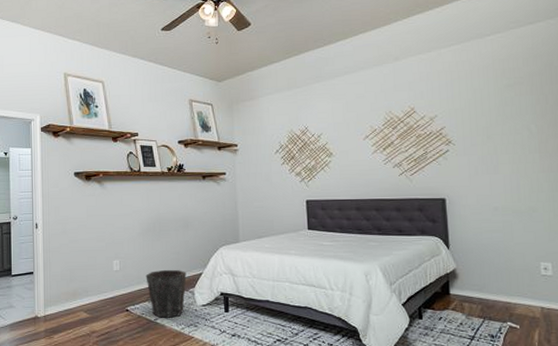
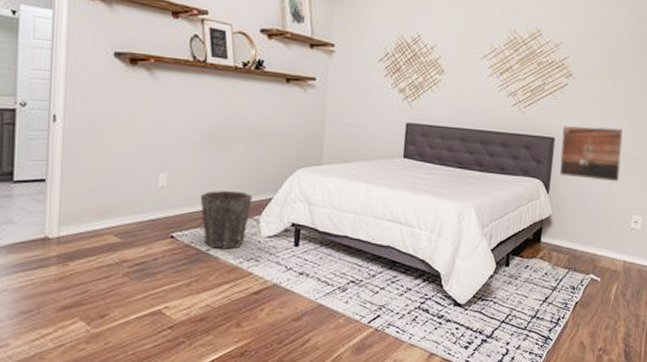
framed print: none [452,183,520,233] -> present [558,125,624,183]

